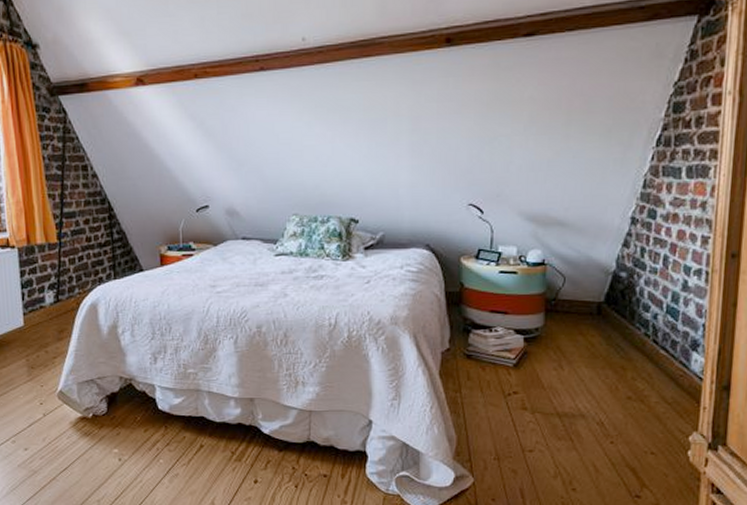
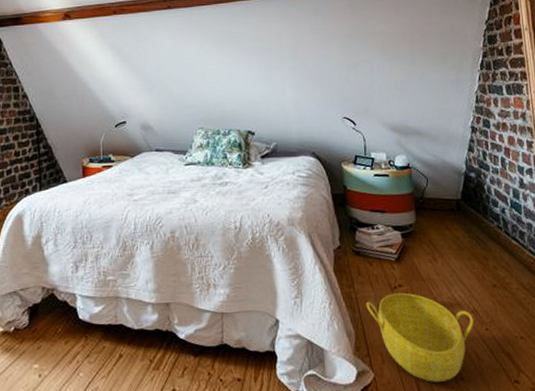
basket: none [472,400,598,491] -> present [366,292,474,382]

